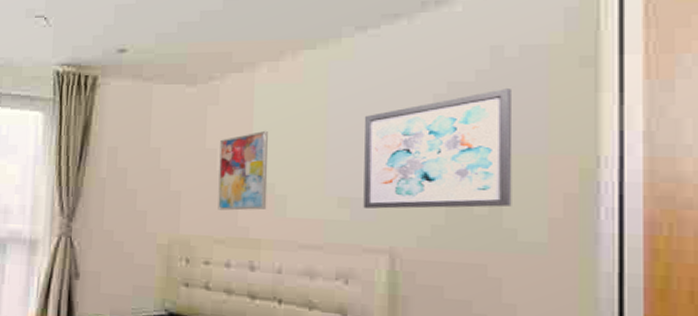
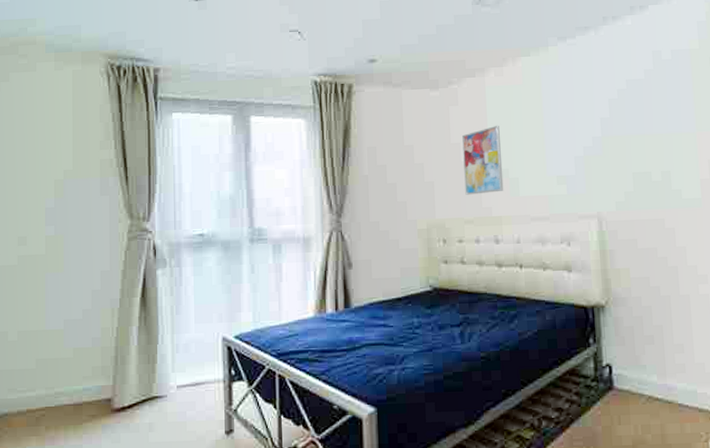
wall art: present [363,89,513,209] -> none [570,83,677,183]

